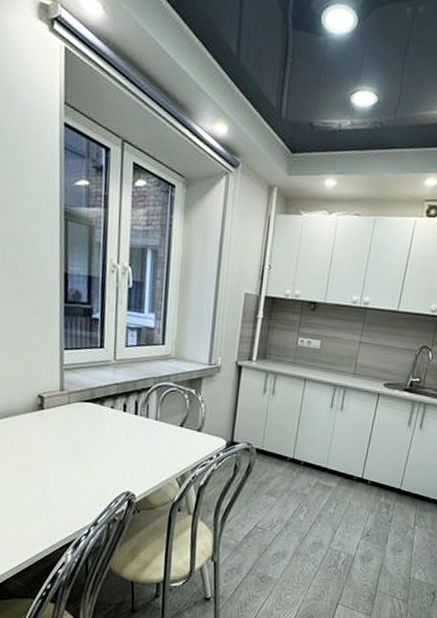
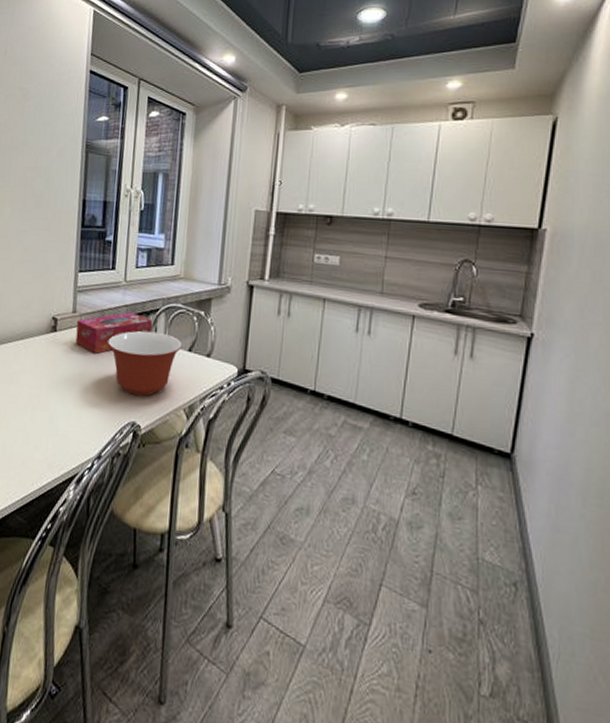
tissue box: none [65,390,144,430] -> present [75,312,152,354]
mixing bowl: none [99,408,174,468] -> present [108,331,183,396]

